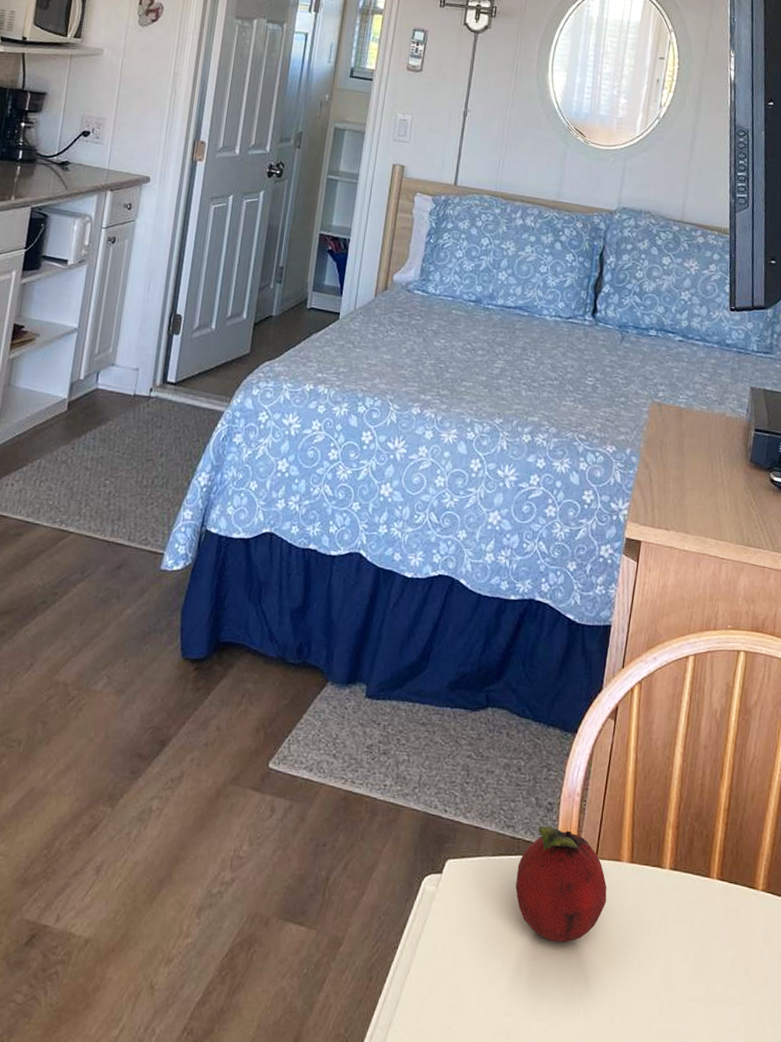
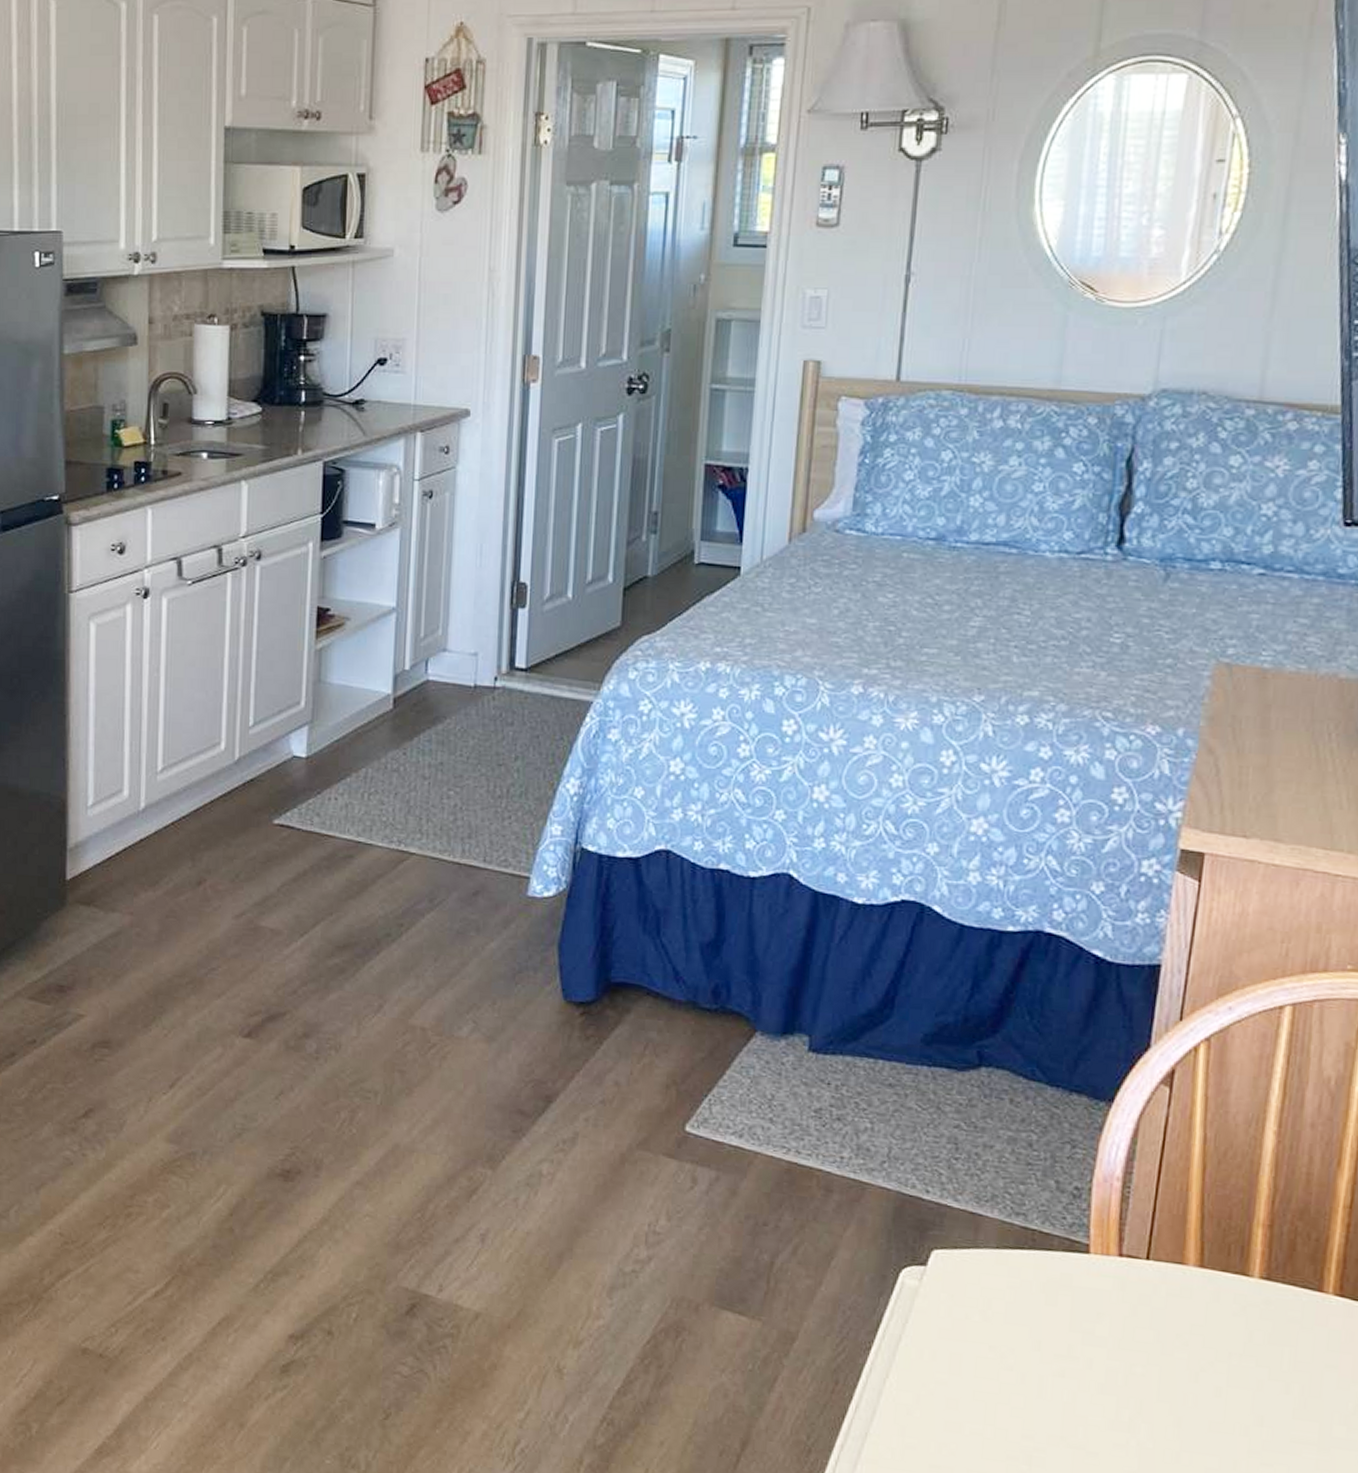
fruit: present [515,826,607,943] -> none [1031,1215,1166,1359]

